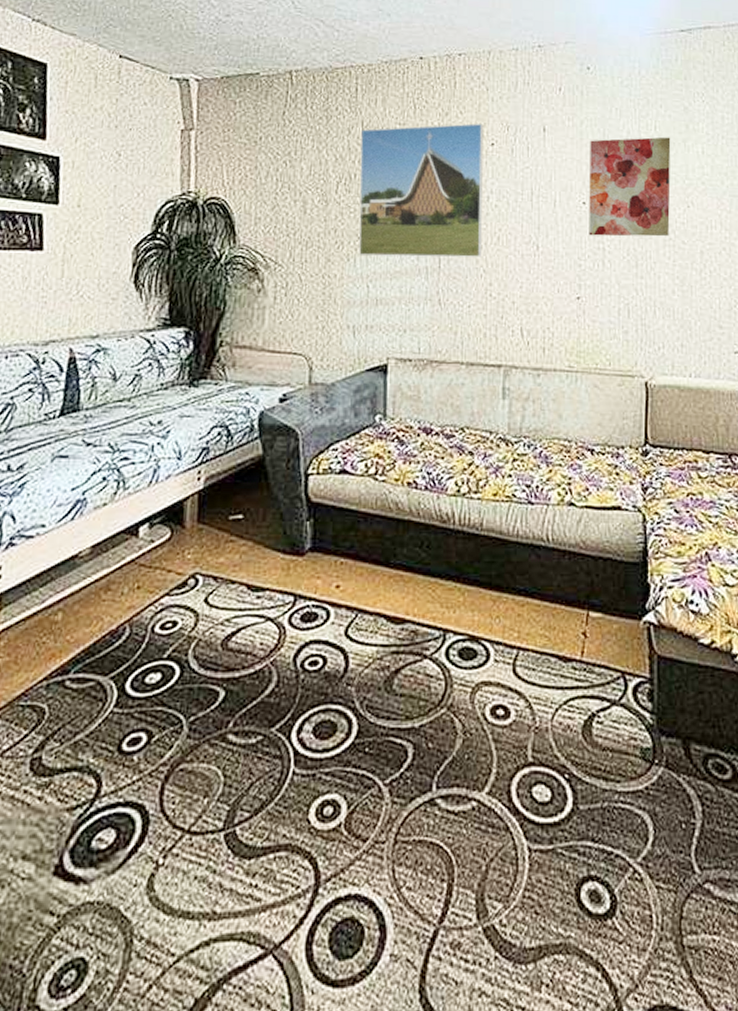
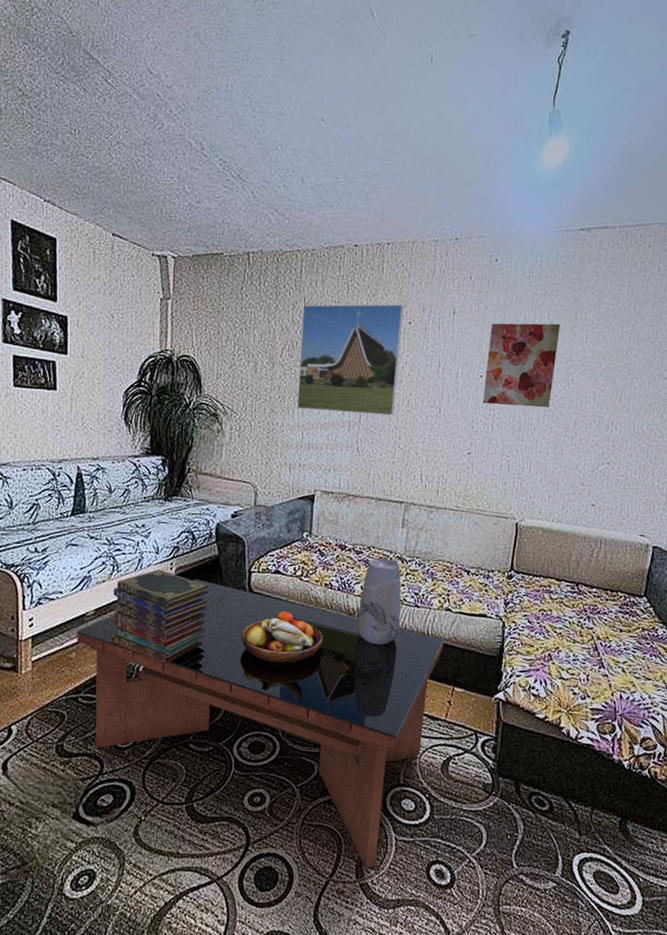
coffee table: none [64,490,569,903] -> present [76,579,444,870]
book stack: none [113,482,251,617] -> present [110,569,209,664]
fruit bowl: none [297,525,409,601] -> present [241,611,323,663]
vase: none [453,442,510,561] -> present [357,558,402,645]

